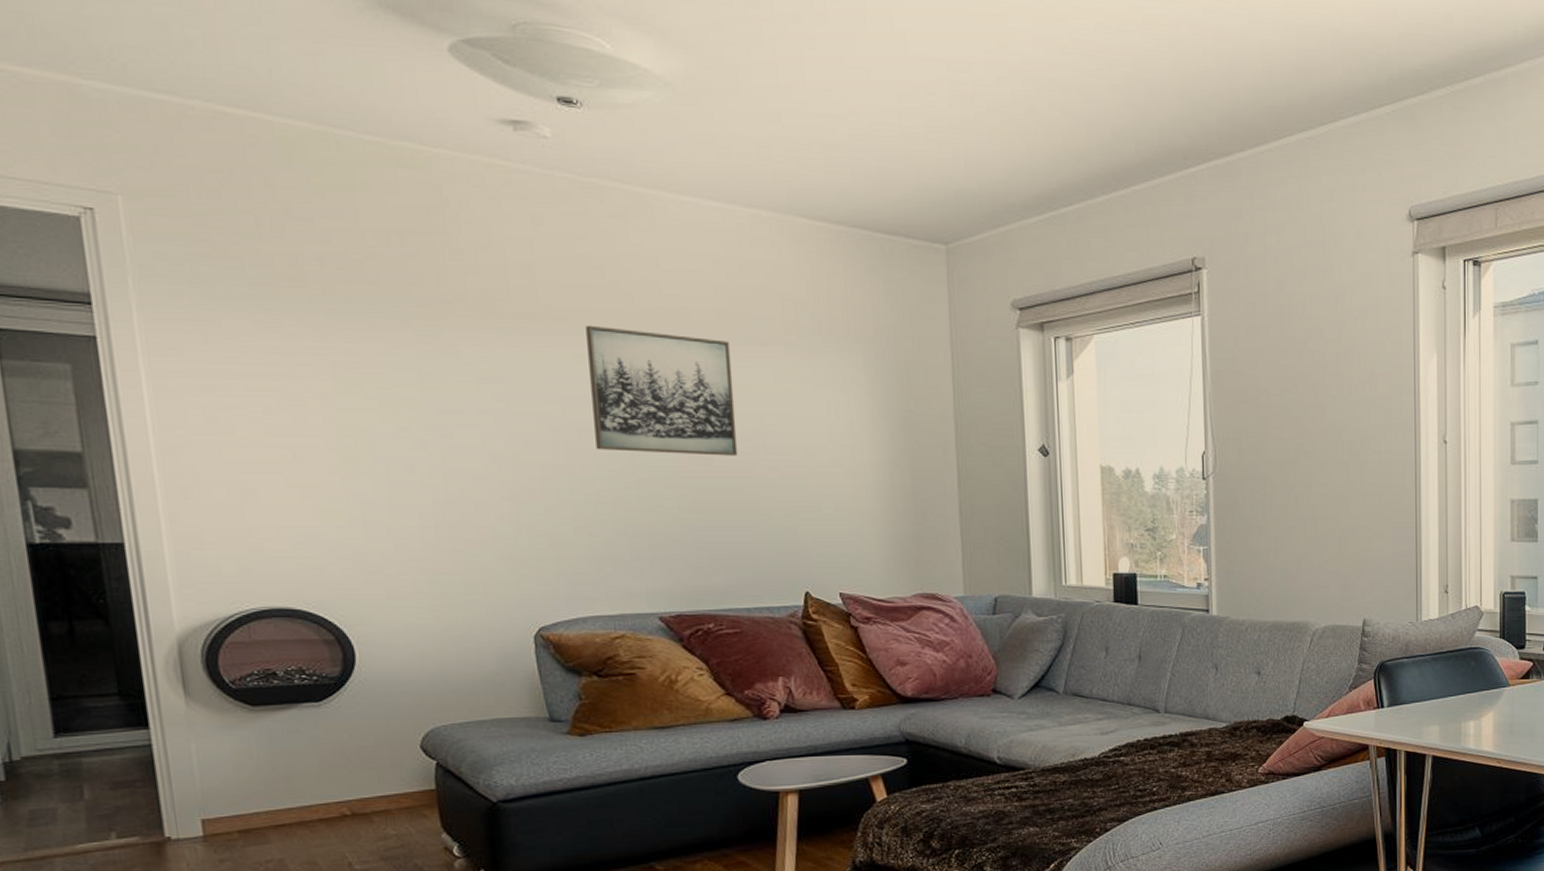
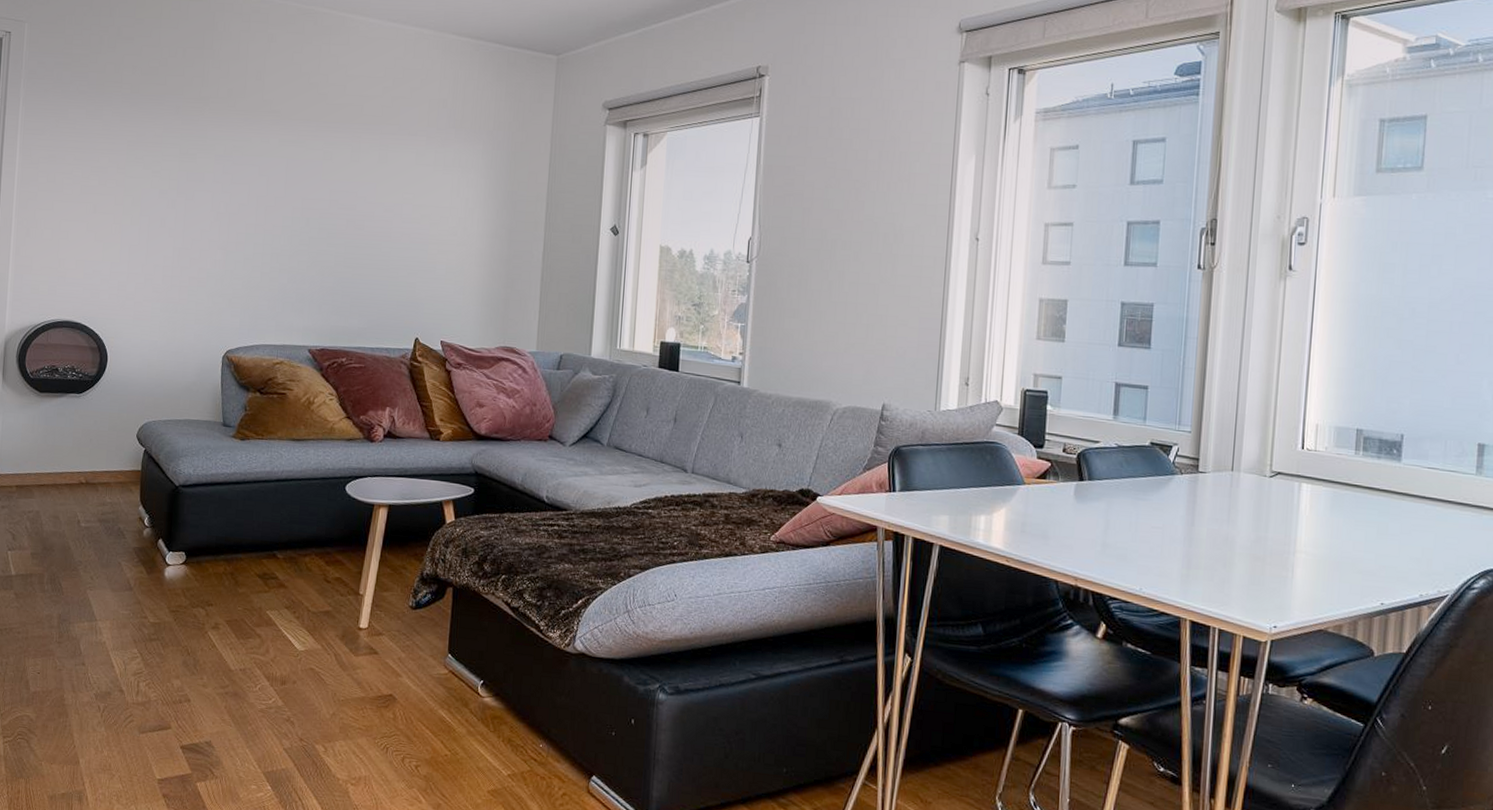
wall art: present [586,325,738,456] -> none [285,117,388,223]

